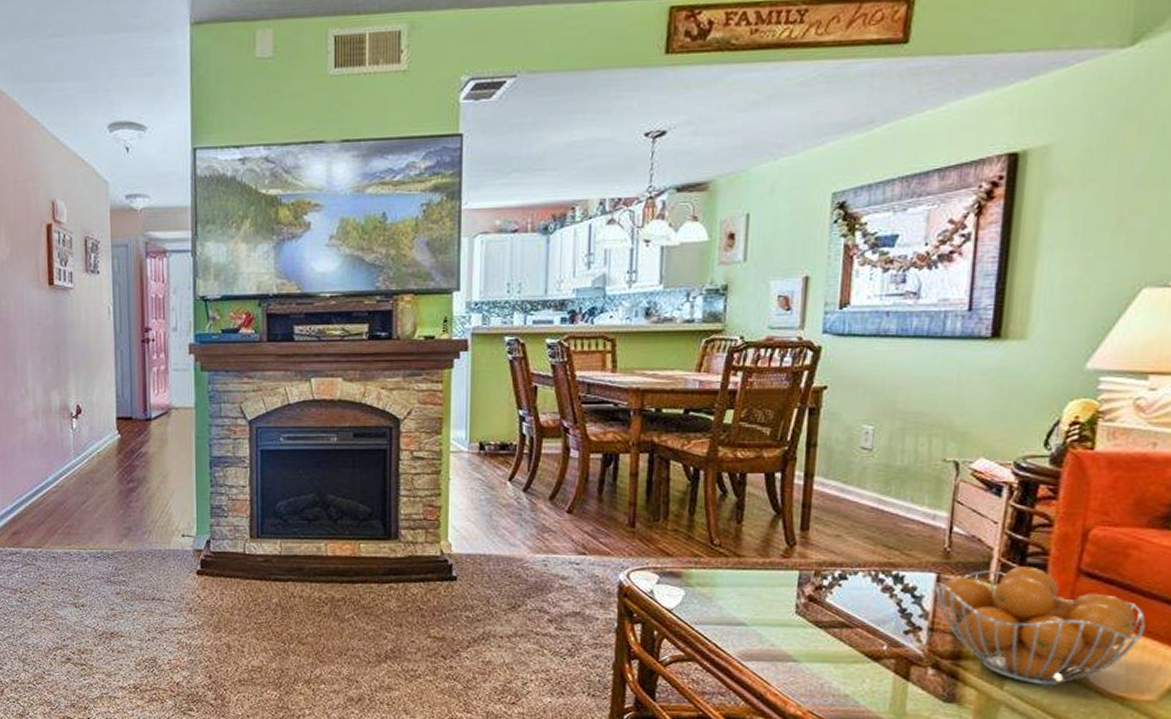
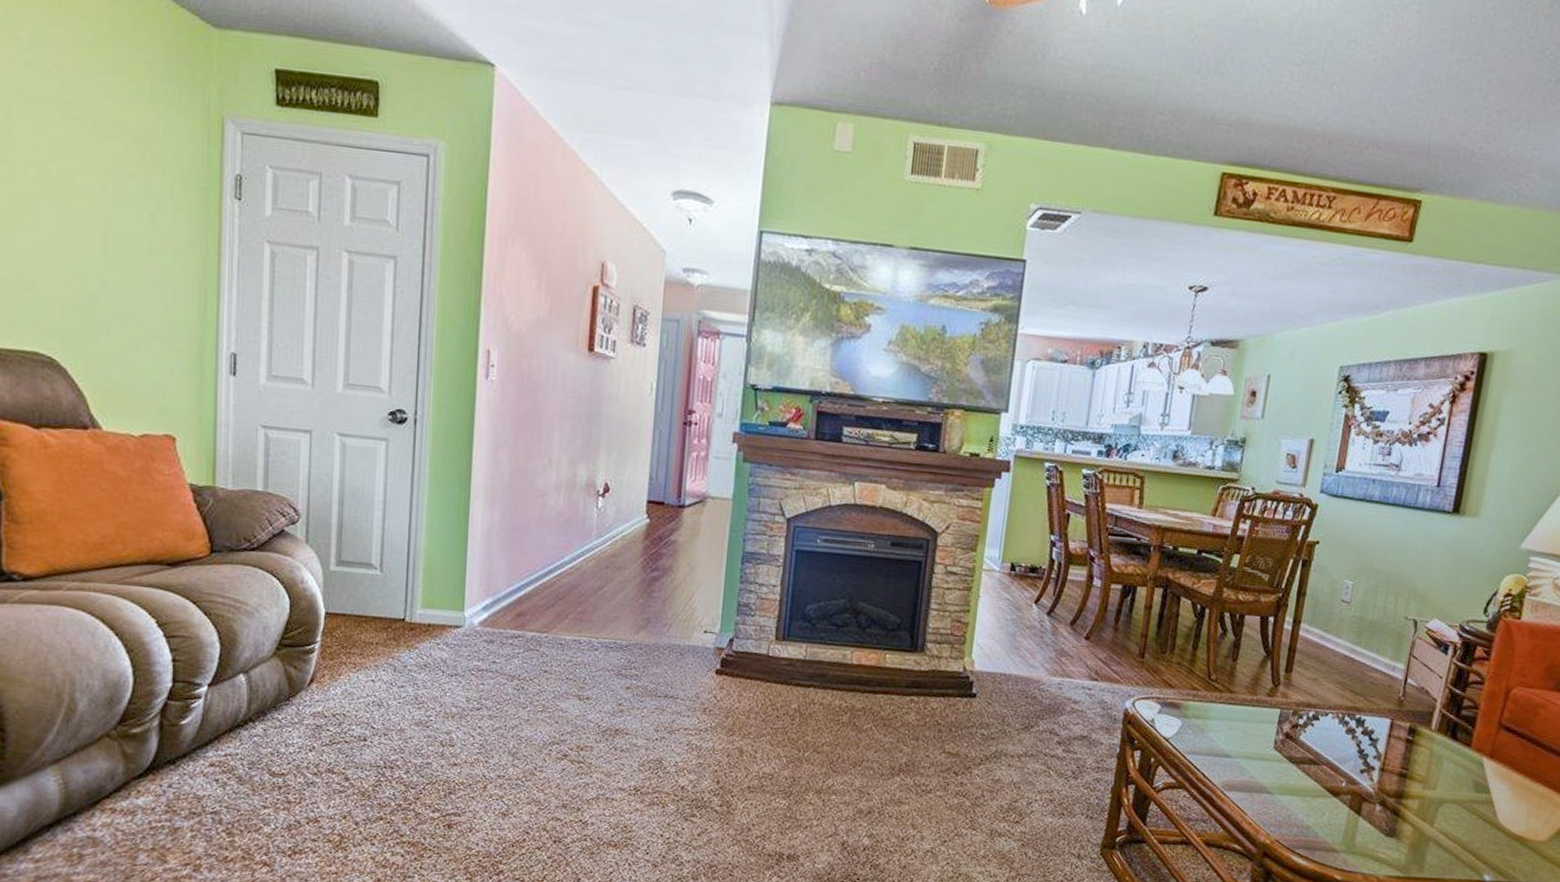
fruit basket: present [934,566,1146,686] -> none [1388,717,1545,825]

